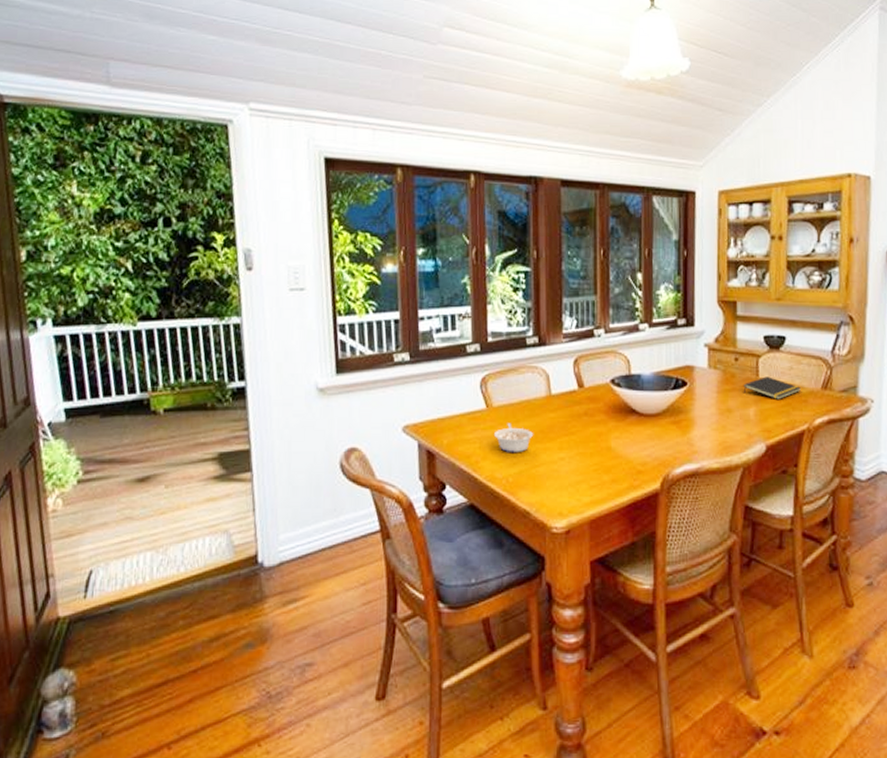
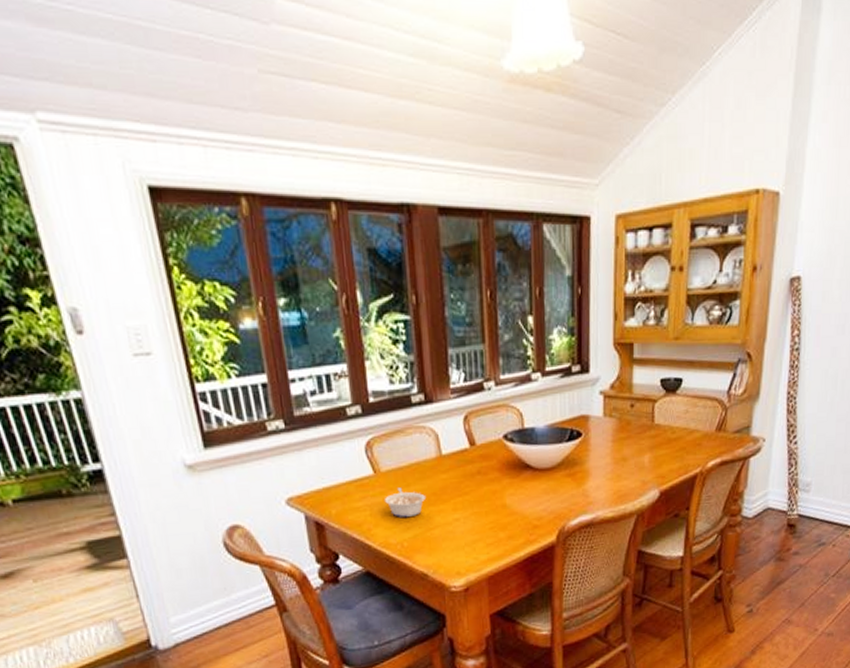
notepad: present [743,376,802,399] -> none [638,421,697,445]

